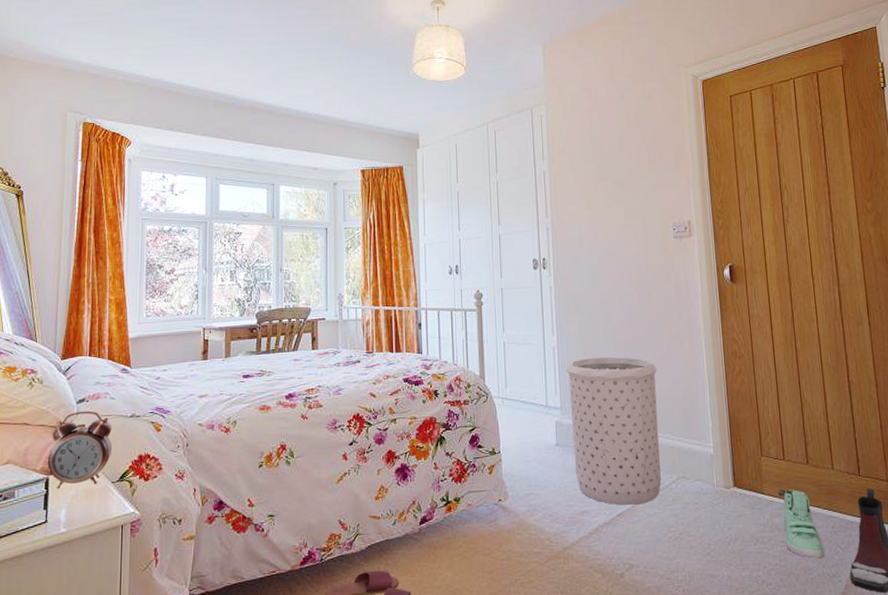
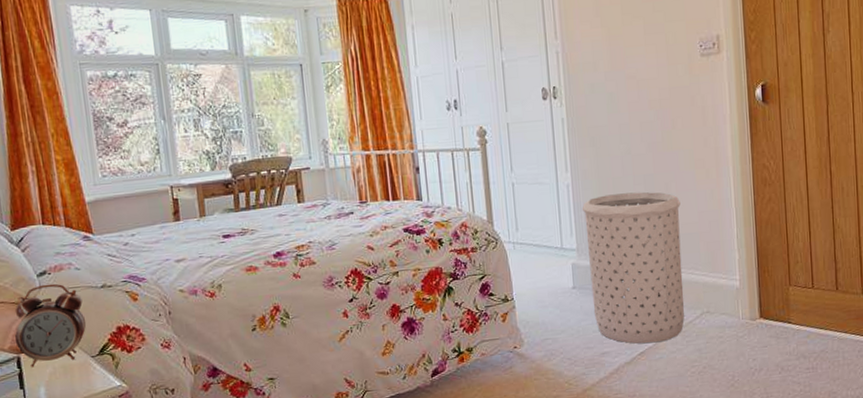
sneaker: present [778,489,825,560] -> none [805,317,851,383]

